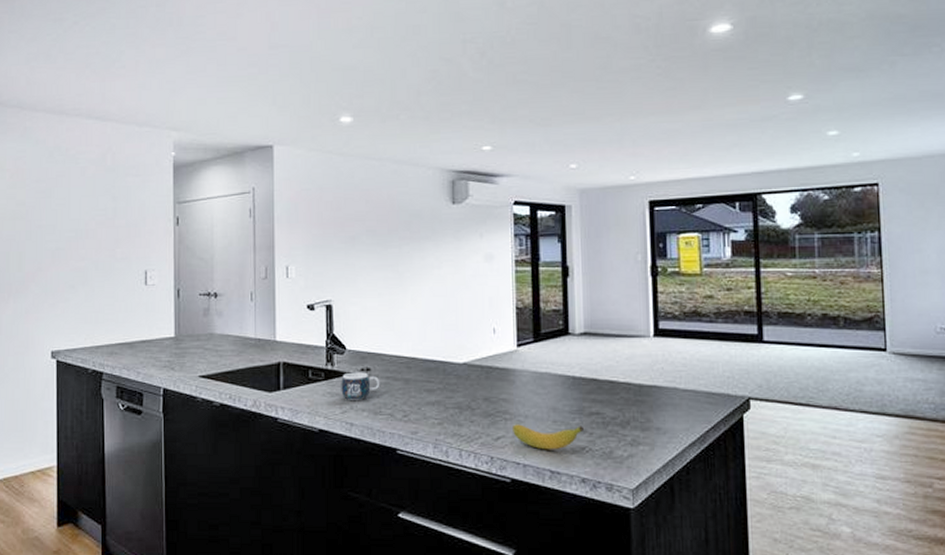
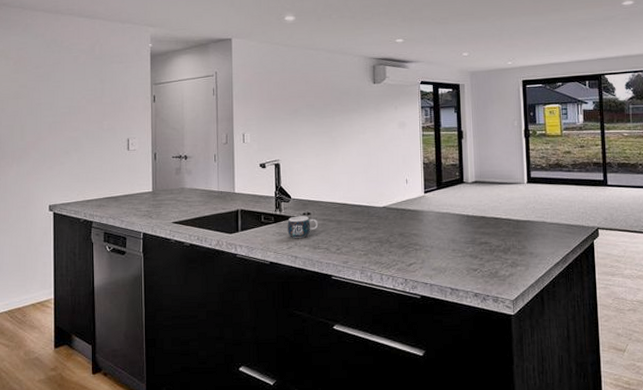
banana: present [511,424,583,450] -> none [421,253,475,272]

